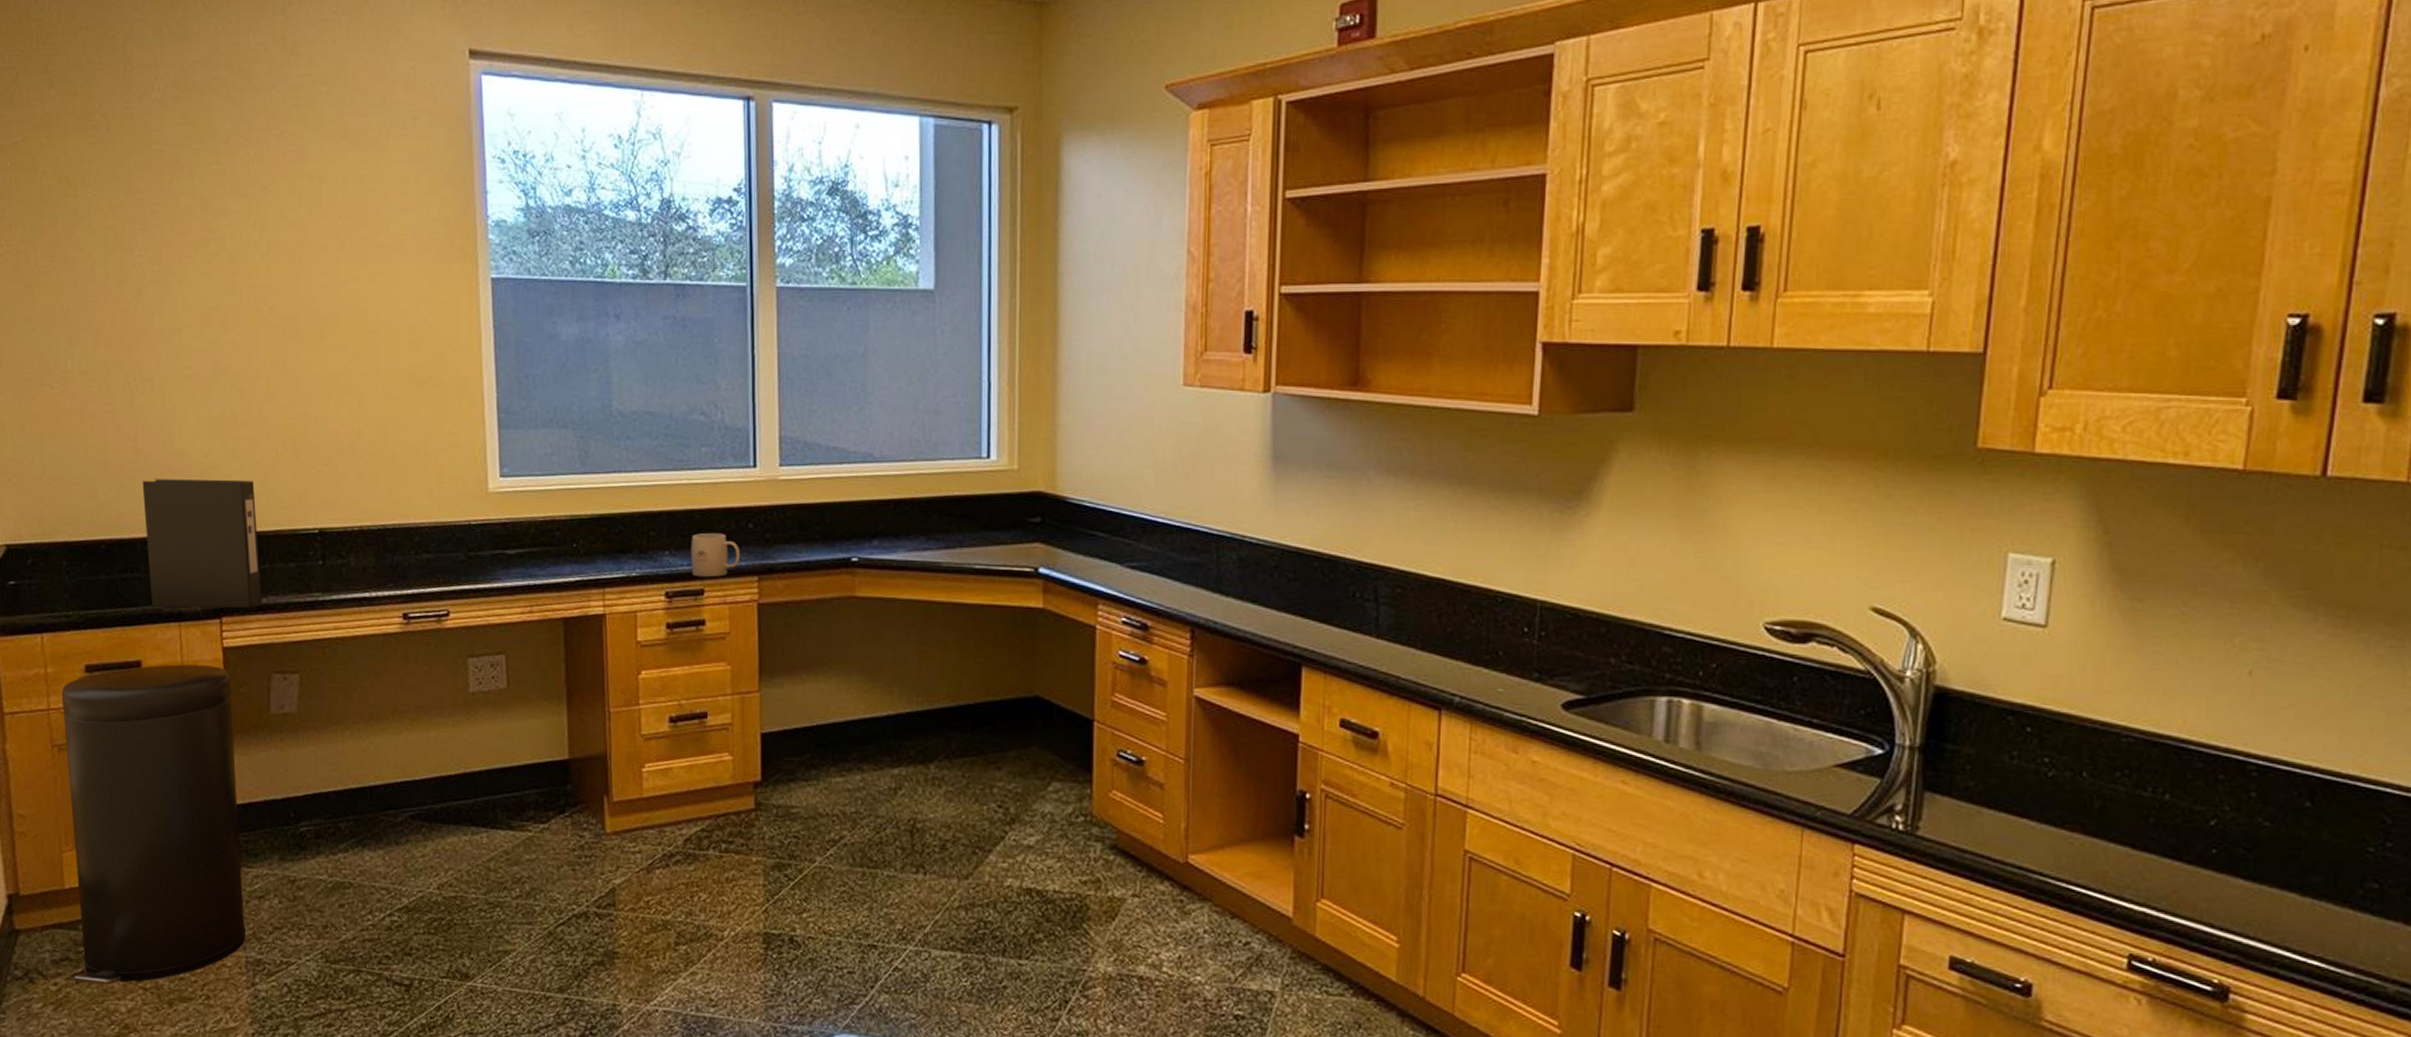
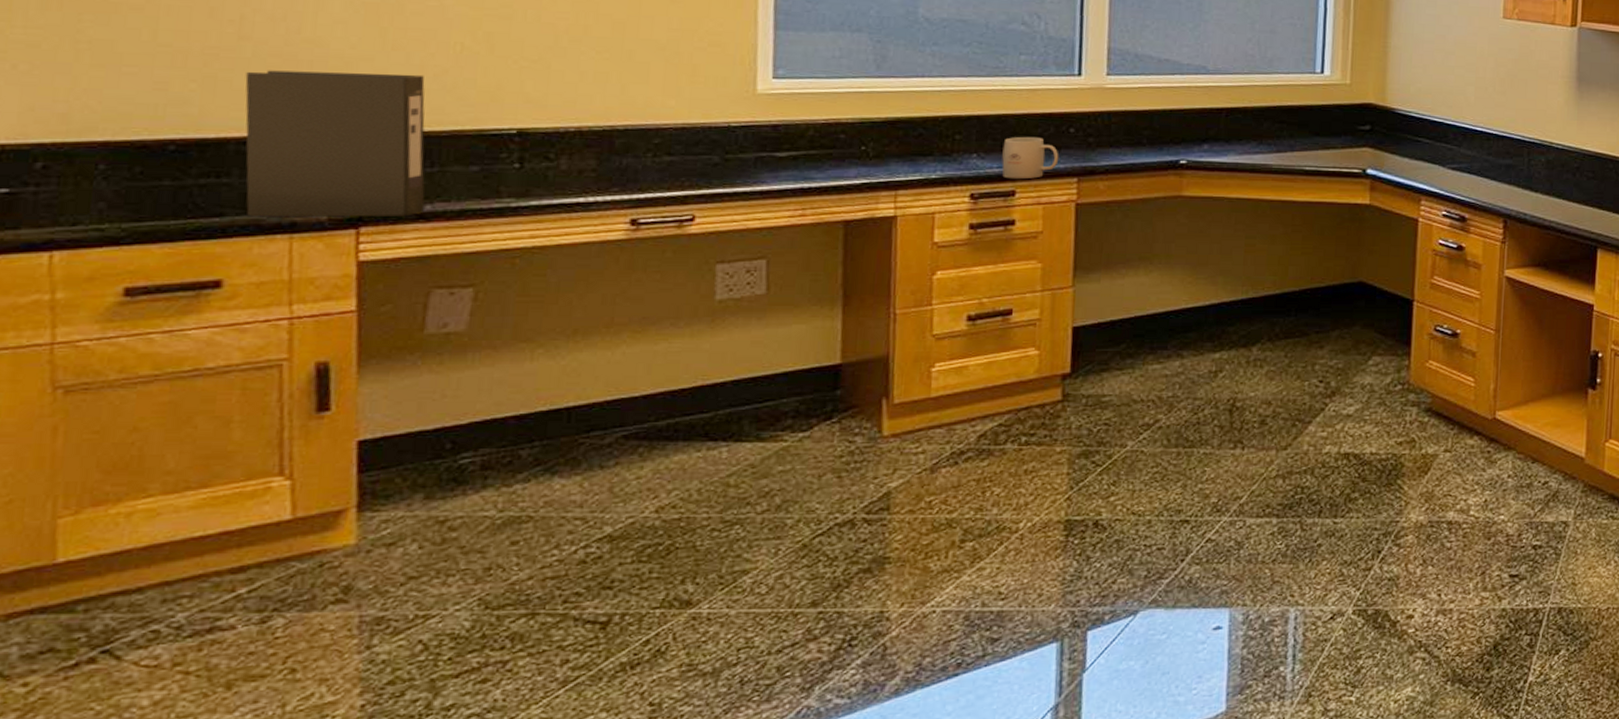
pedal bin: present [61,664,246,985] -> none [59,282,367,678]

